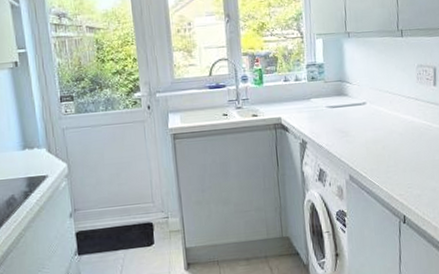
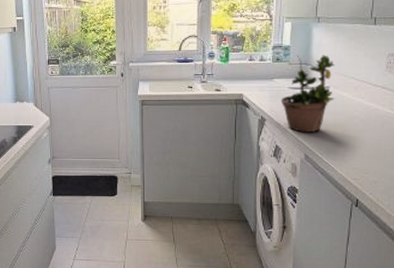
potted plant: none [320,70,372,152] -> present [280,55,336,132]

